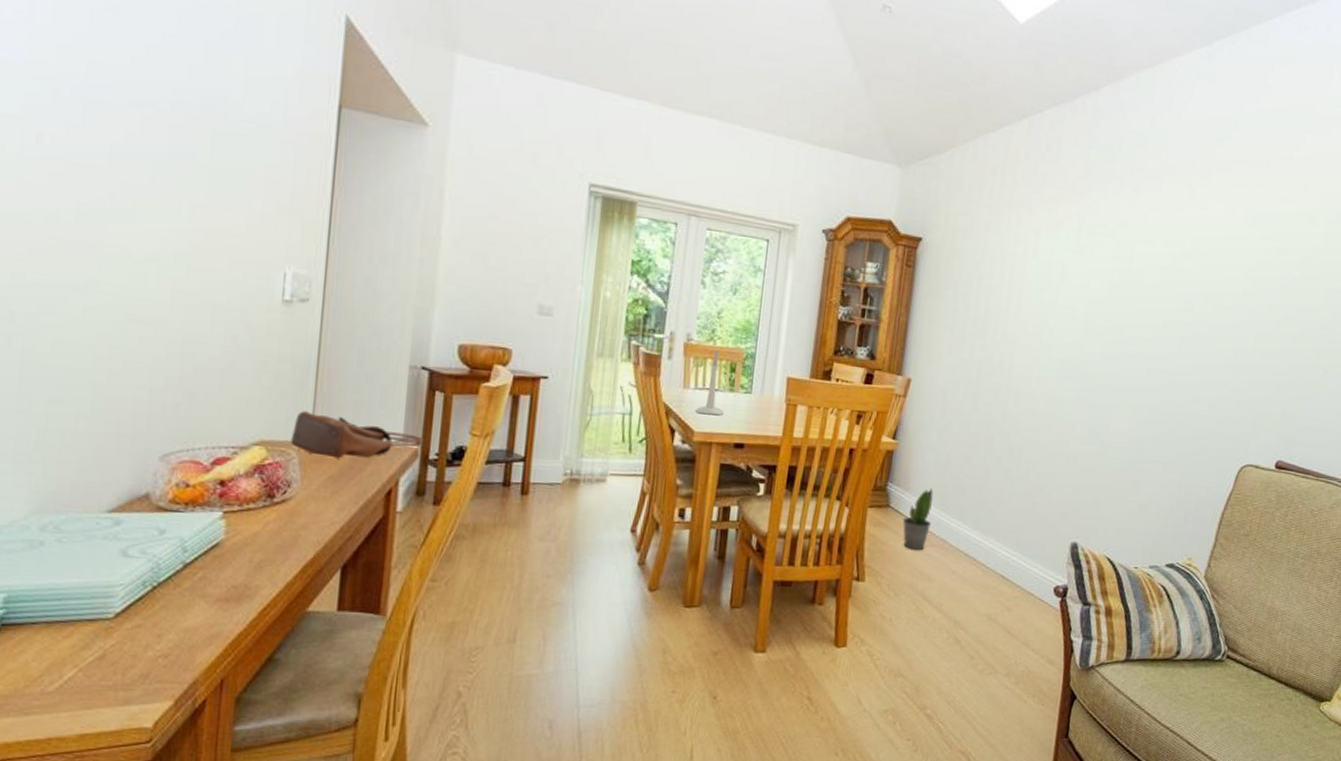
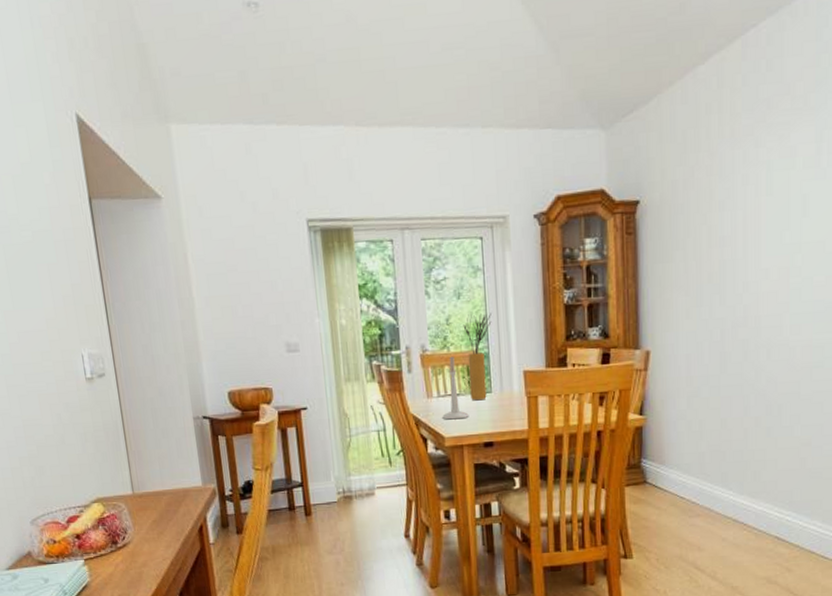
handbag: present [290,411,423,459] -> none [118,469,218,505]
vase: none [729,312,765,400] -> present [463,313,492,401]
potted plant: present [902,487,934,551] -> none [662,458,692,523]

